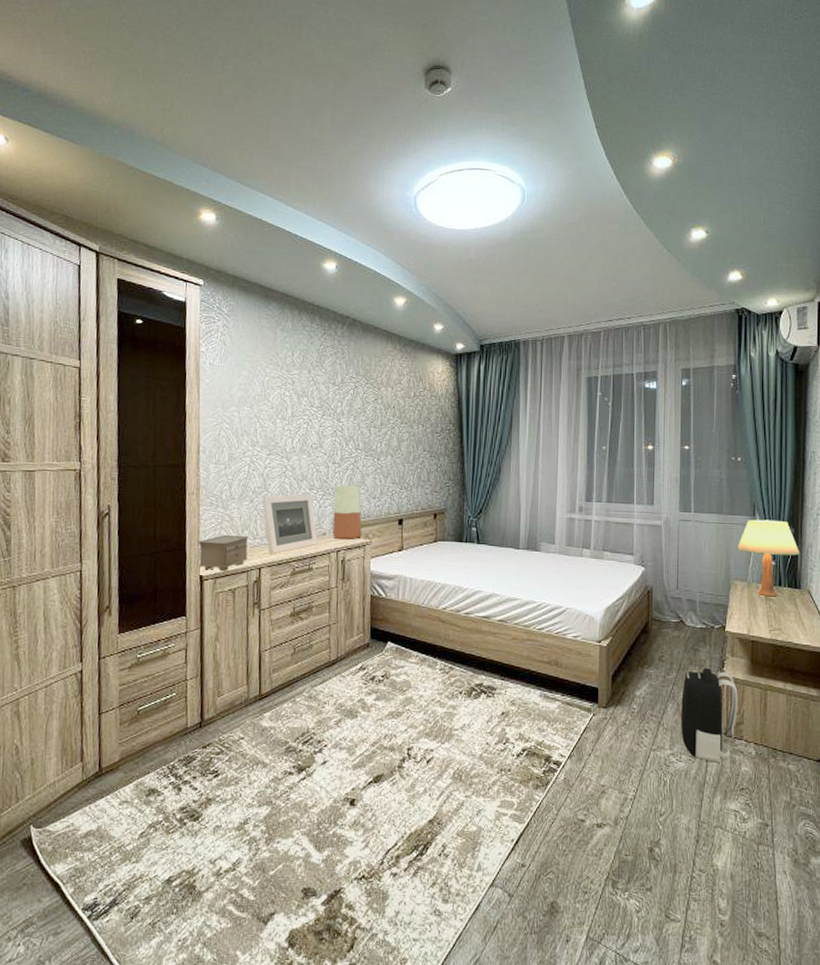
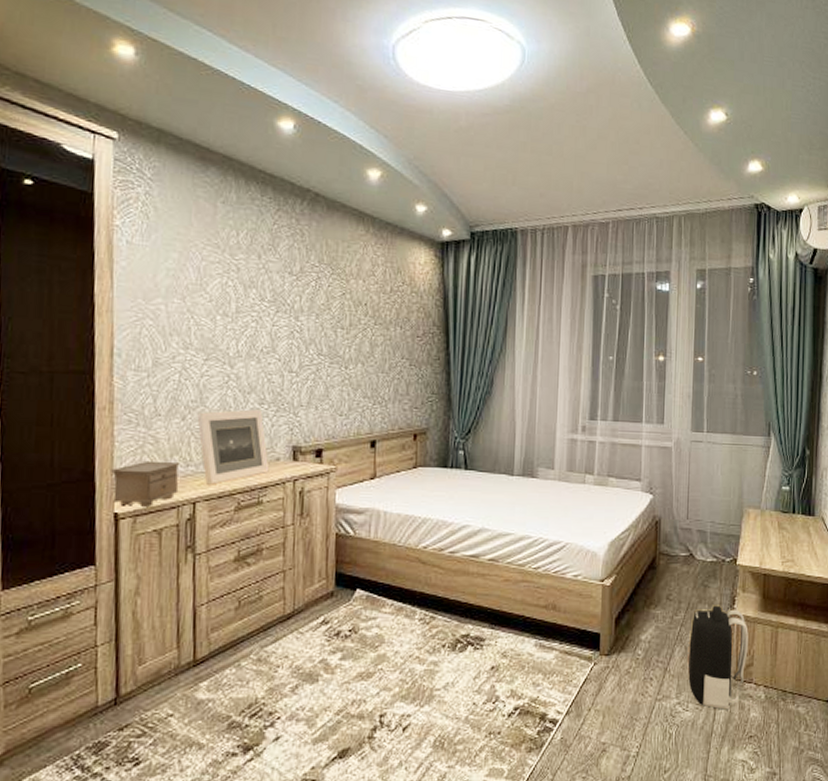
vase: present [332,485,362,539] -> none [288,399,326,466]
table lamp: present [737,517,800,597] -> none [751,438,815,526]

